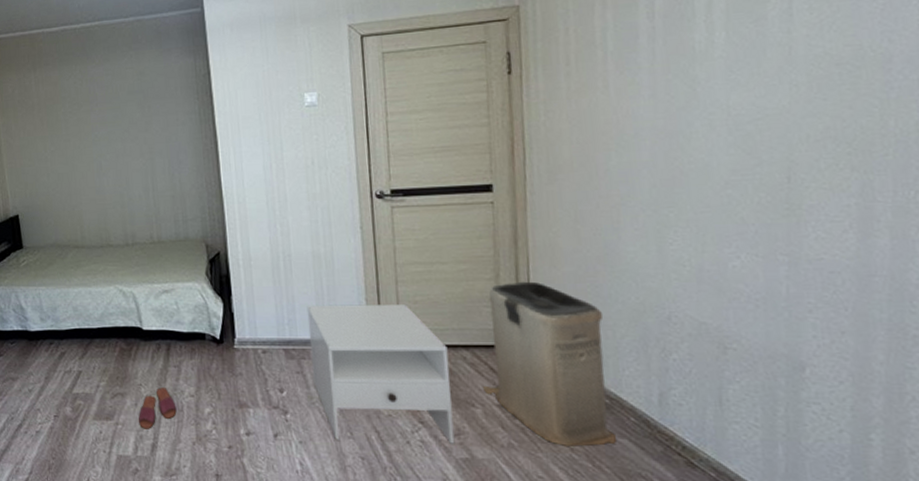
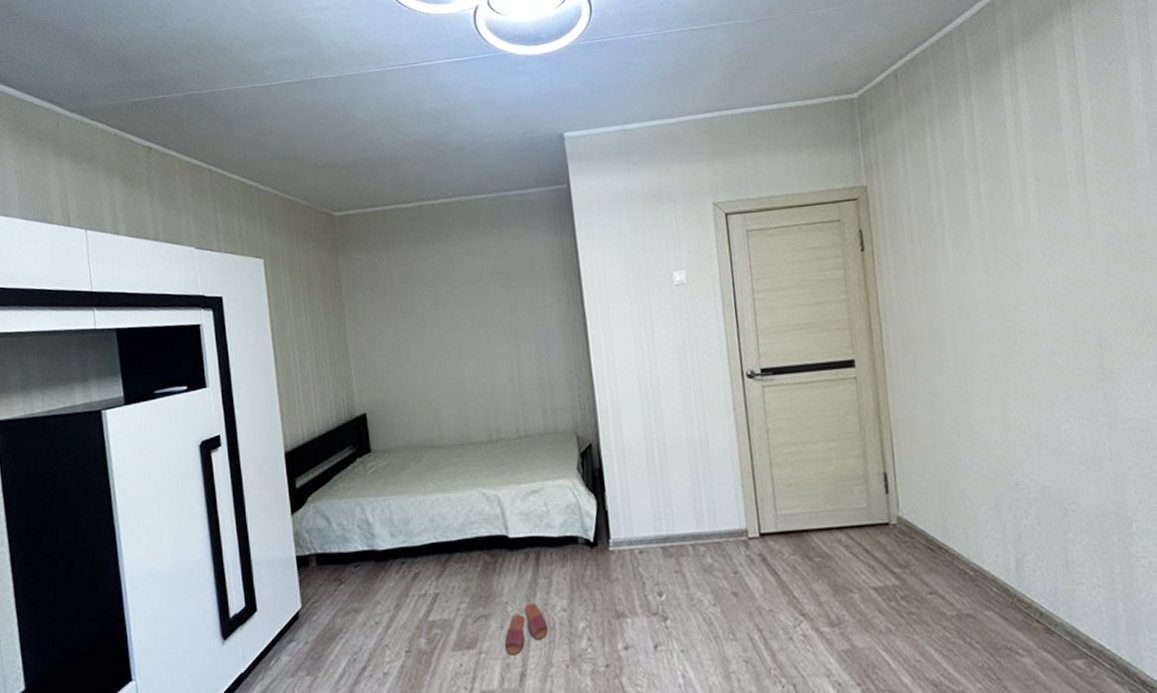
nightstand: present [306,304,455,444] -> none [683,488,836,644]
laundry basket: present [482,281,616,447] -> none [858,455,983,625]

